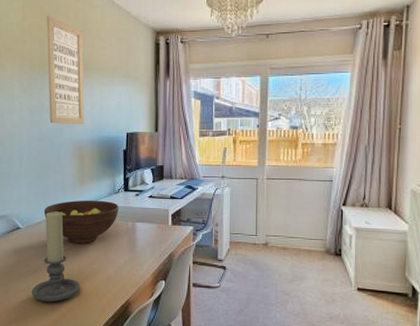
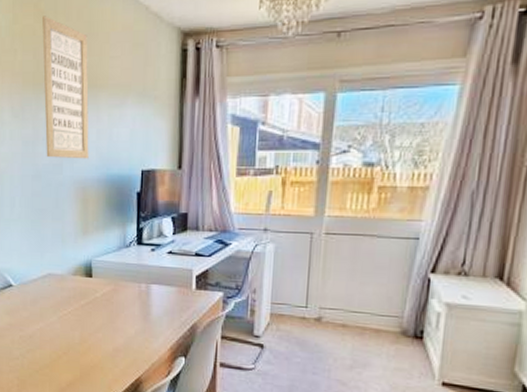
candle holder: present [31,211,81,302] -> none [25,267,83,374]
fruit bowl: present [43,200,119,243] -> none [39,254,130,307]

